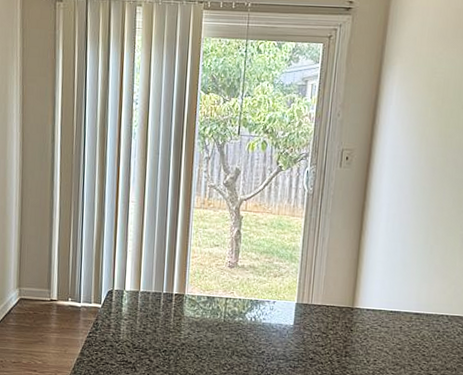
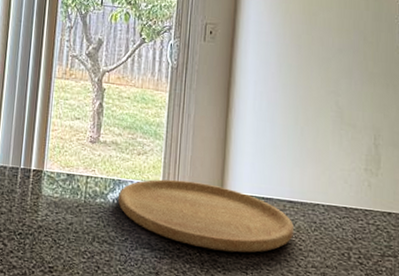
cutting board: none [256,298,419,360] -> present [118,179,294,253]

